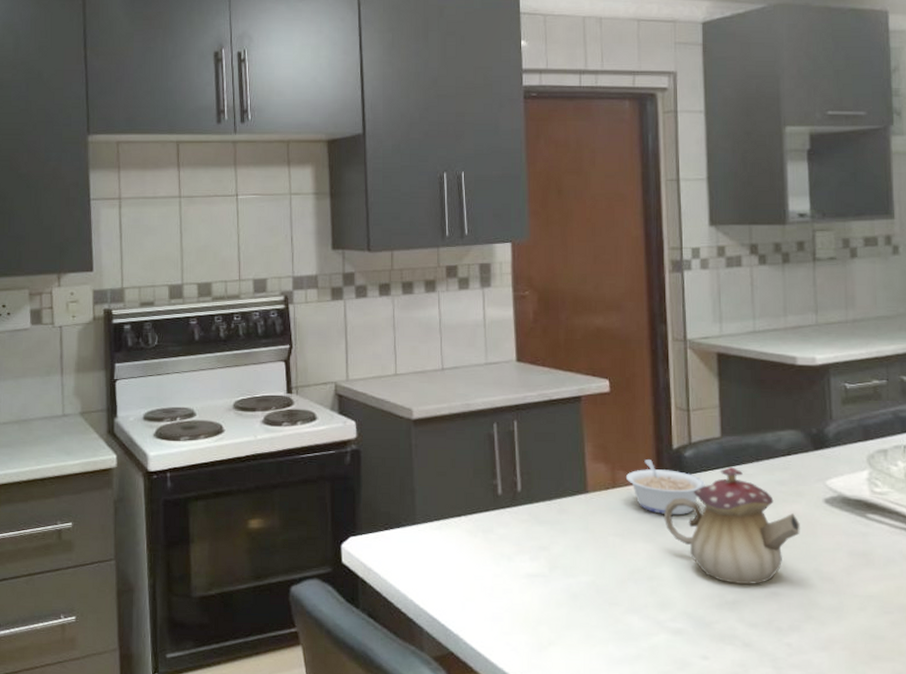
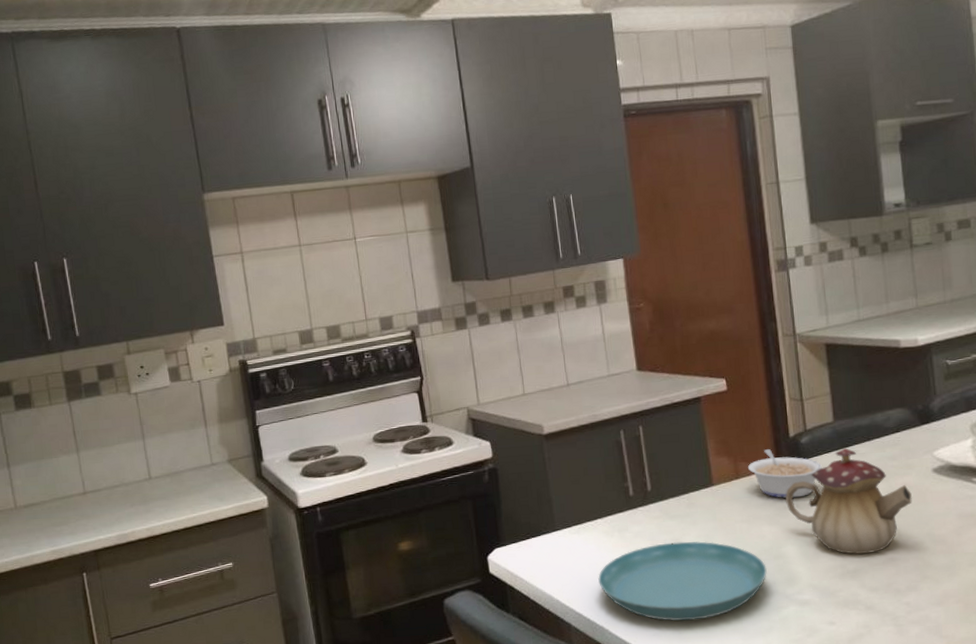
saucer: none [457,550,639,639] -> present [598,541,767,622]

